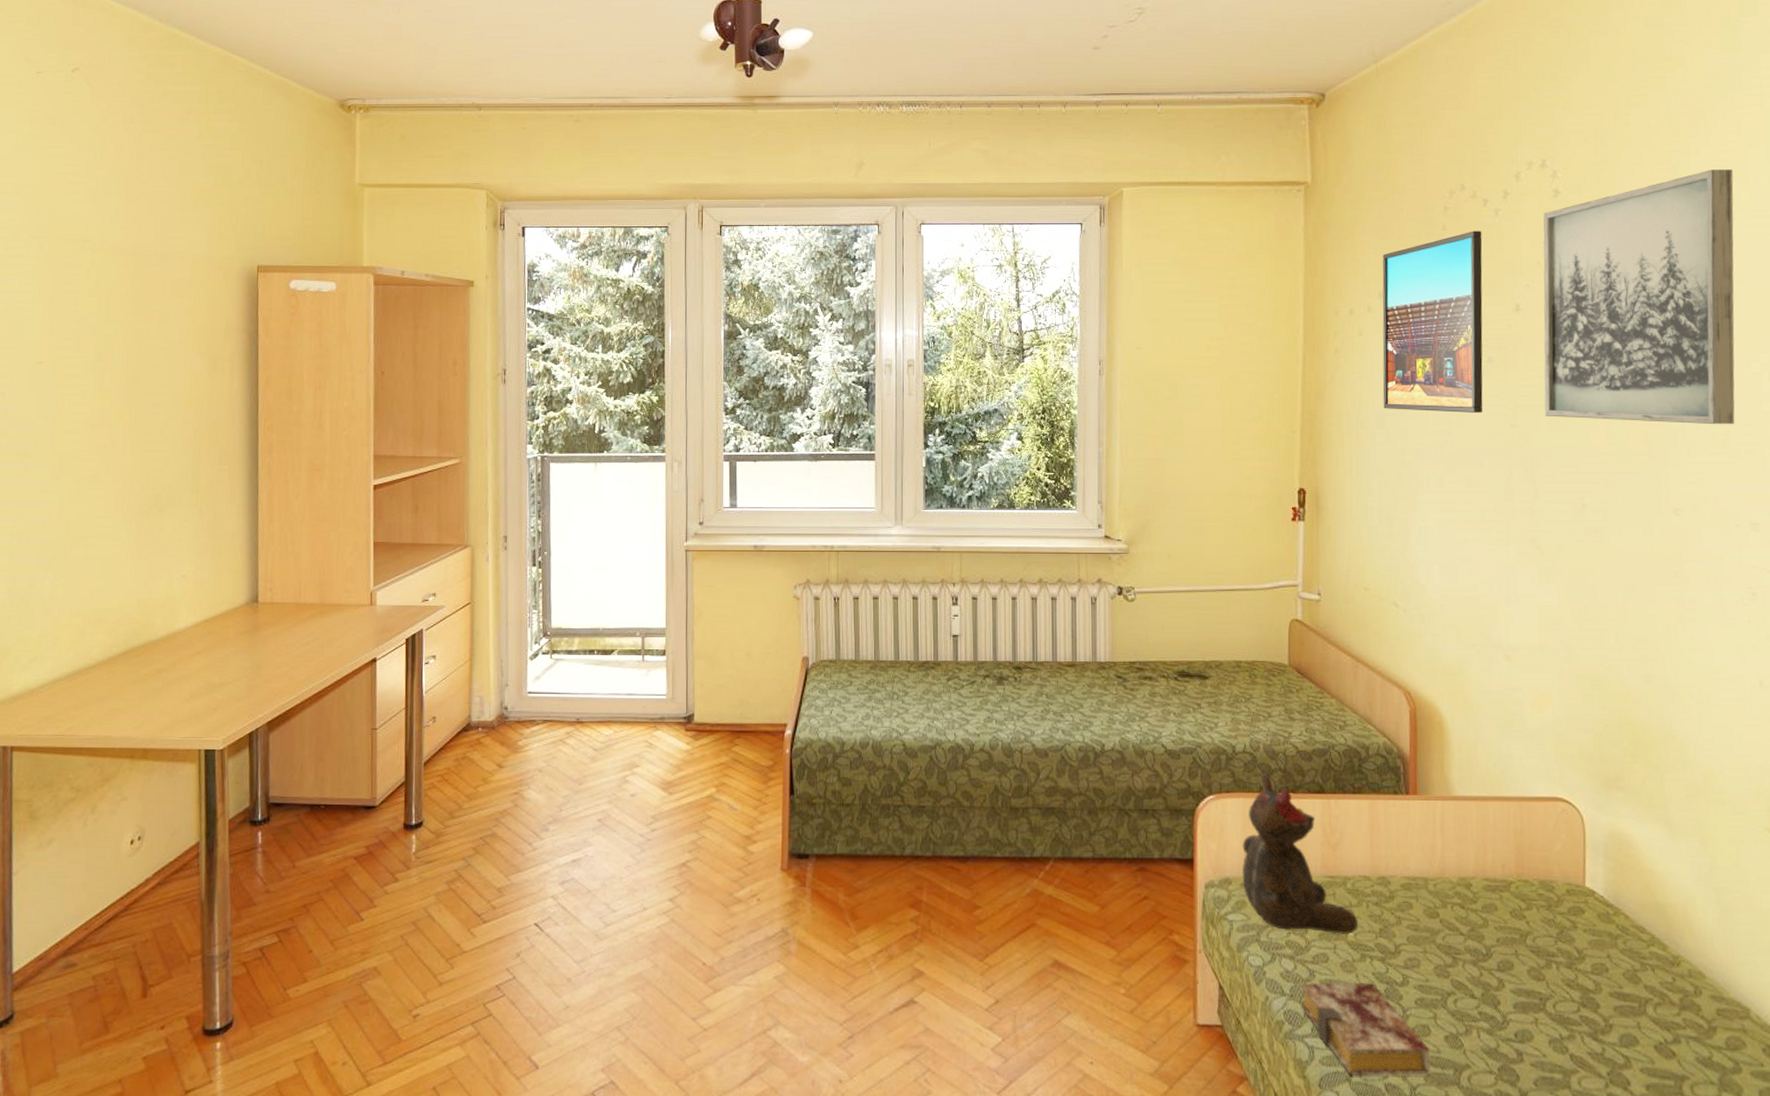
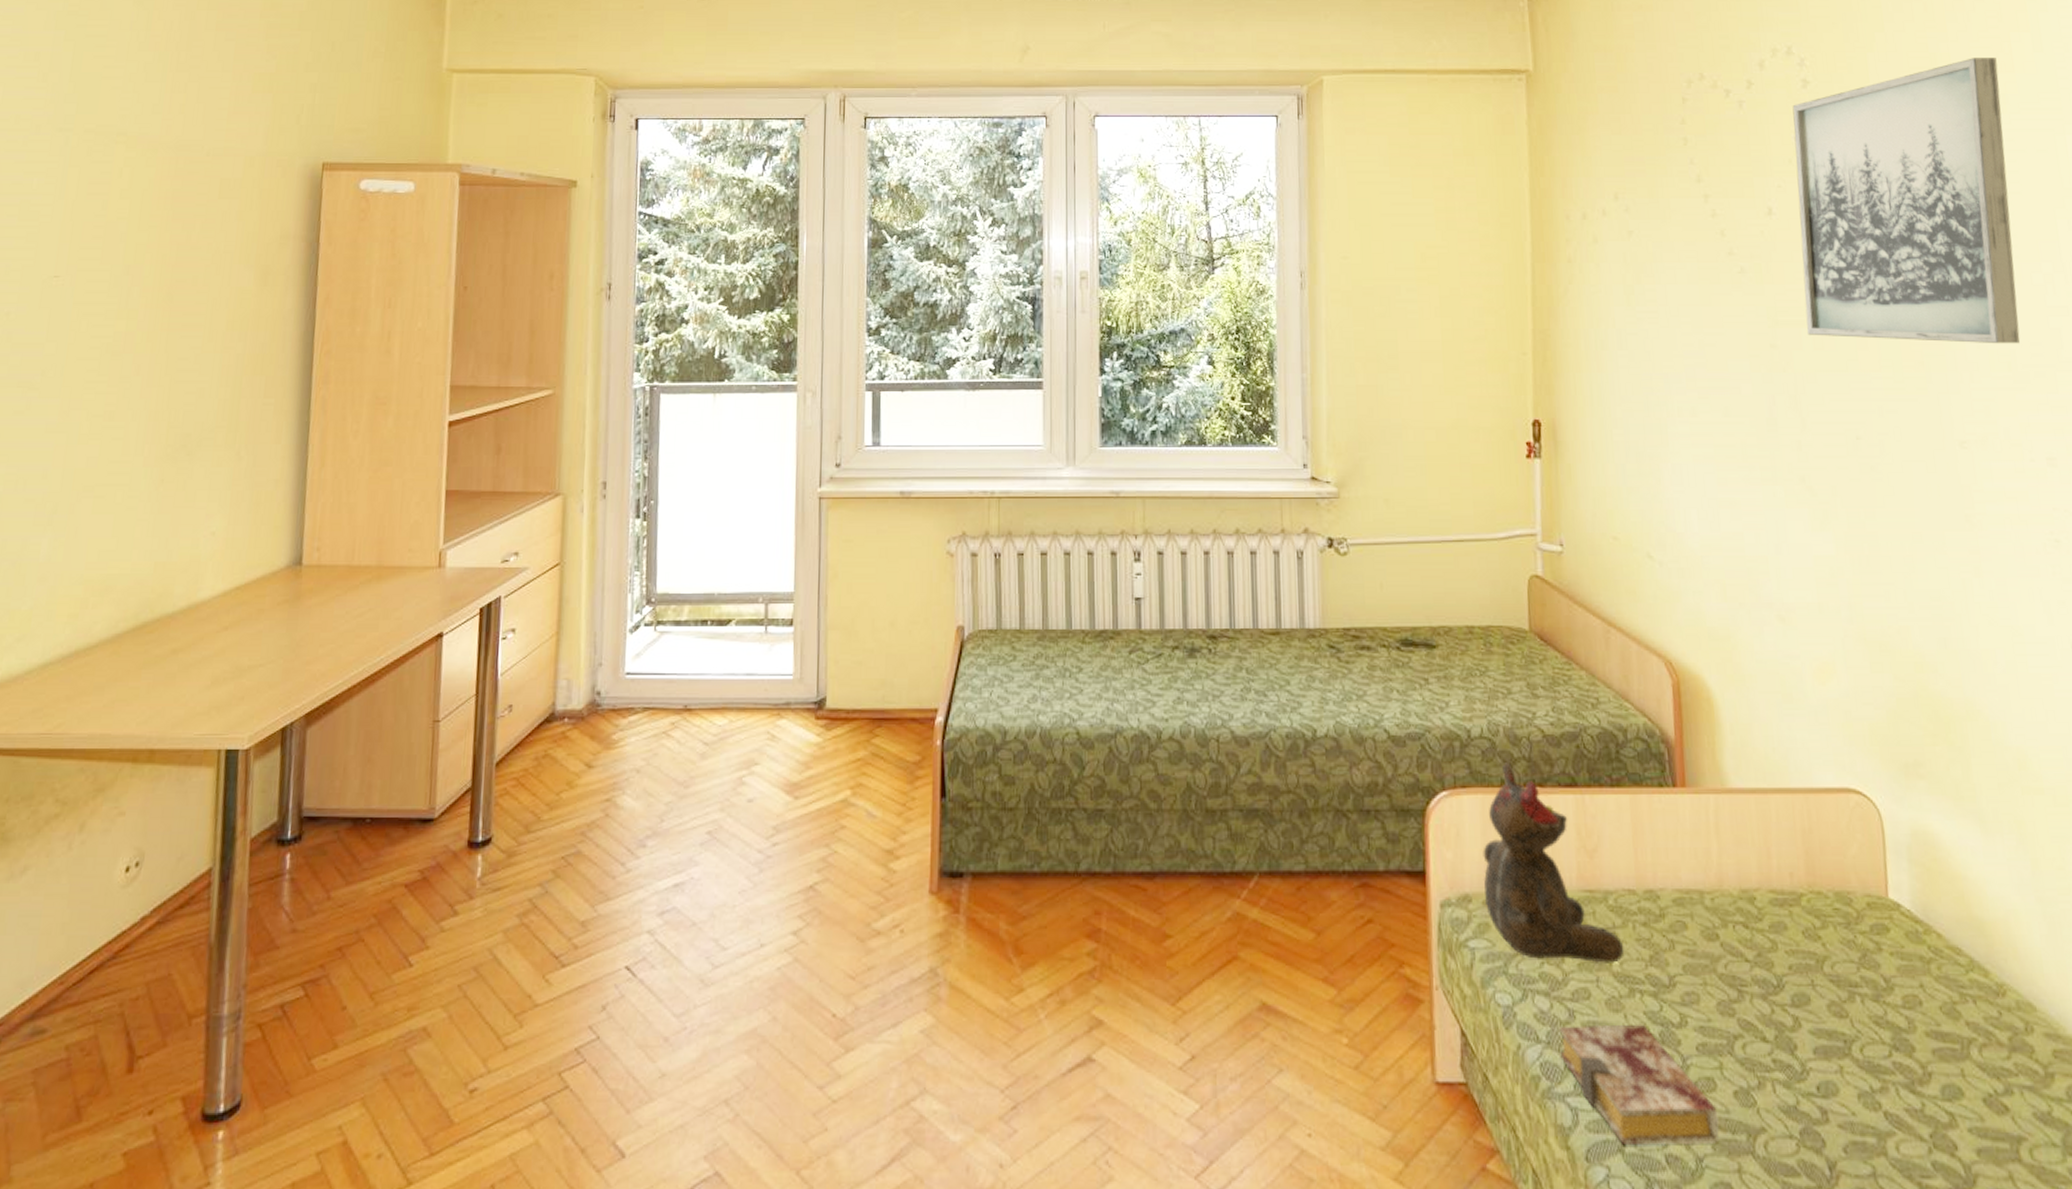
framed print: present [1382,231,1483,413] -> none [1616,125,1738,331]

